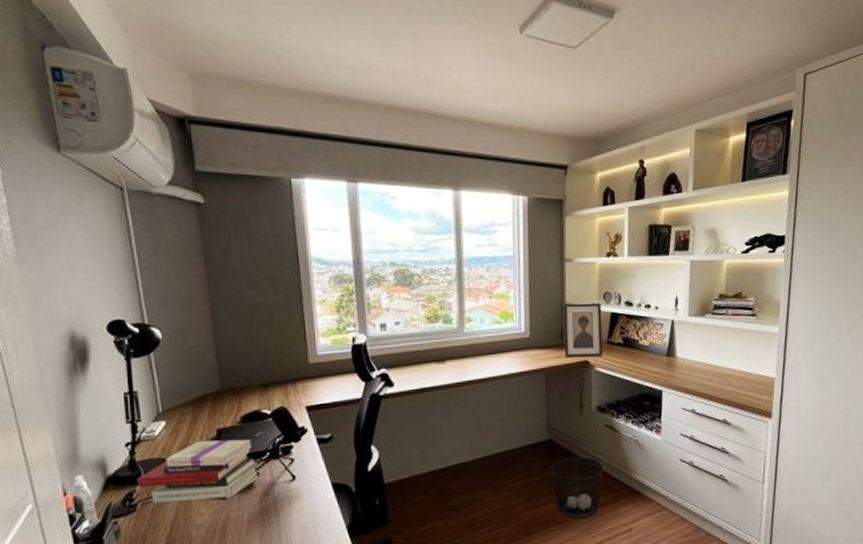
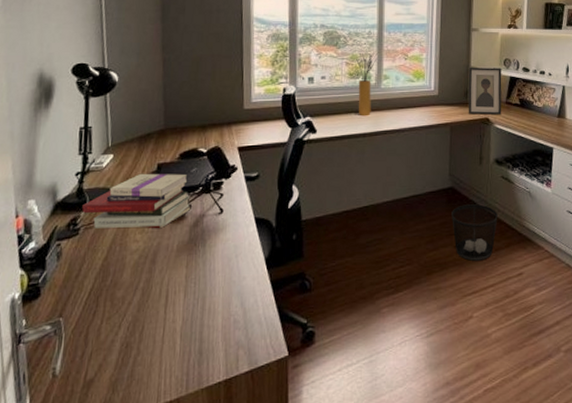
vase: none [433,292,458,365] -> present [356,52,378,116]

